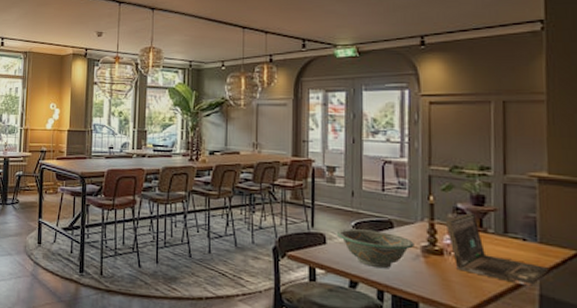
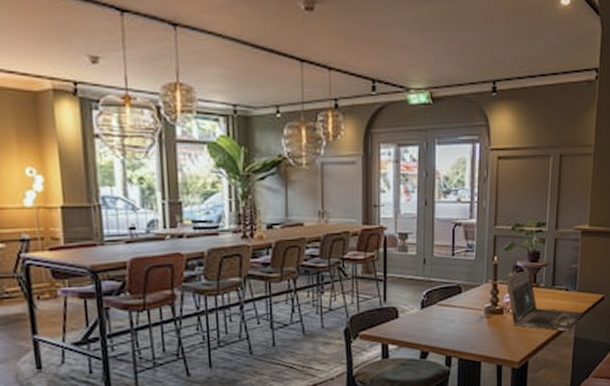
decorative bowl: present [337,228,414,269] -> none [409,297,479,335]

